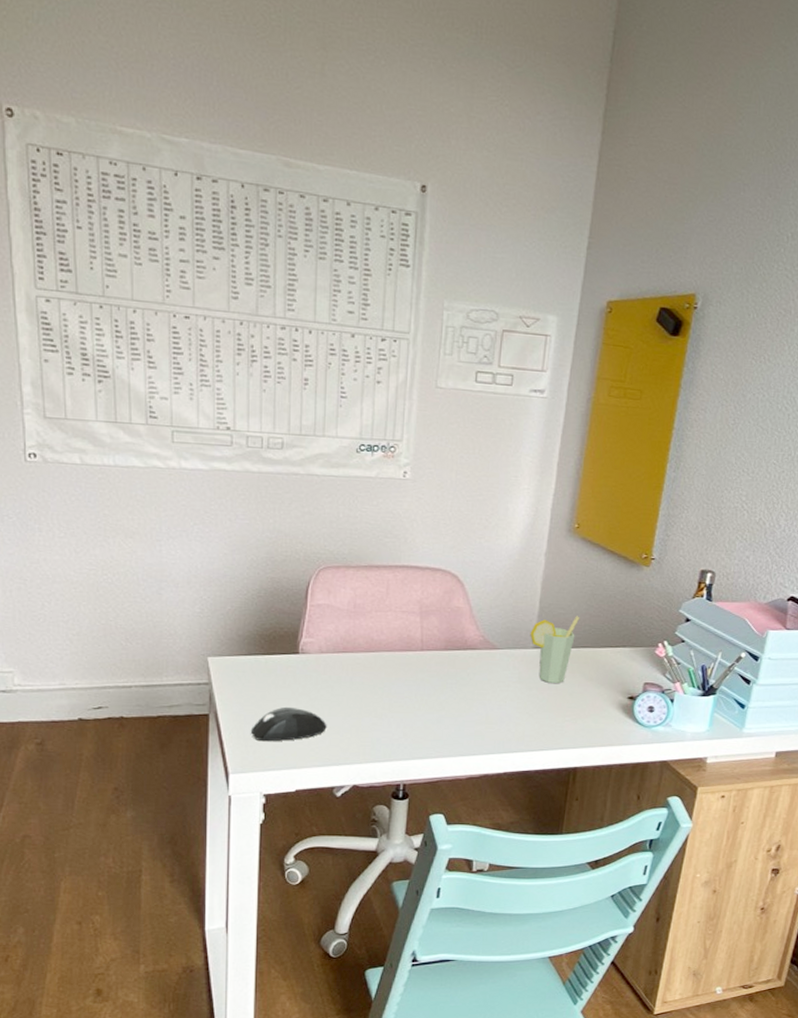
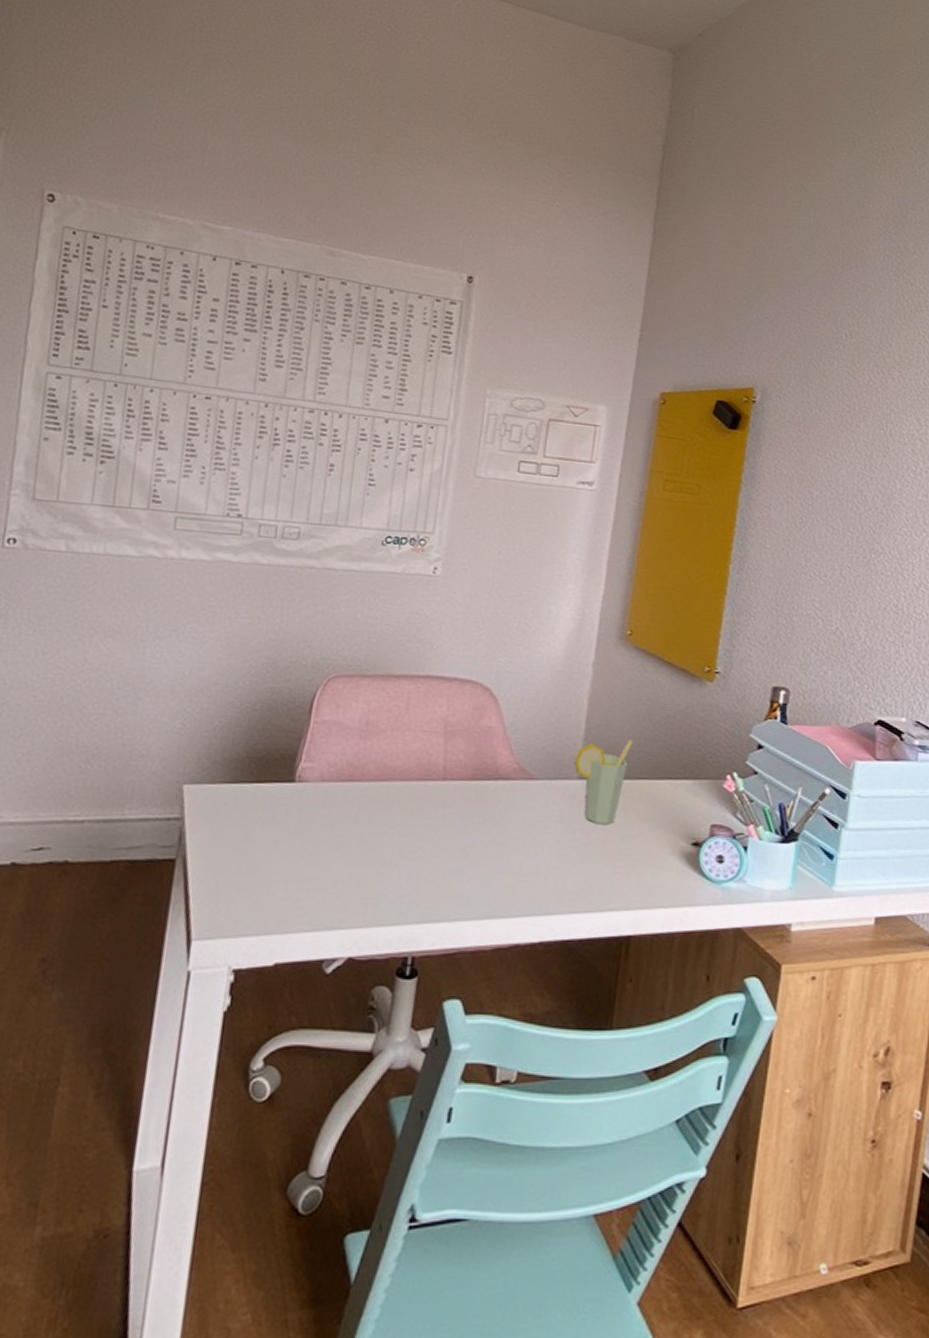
mouse: present [250,706,327,741] -> none [225,850,322,896]

